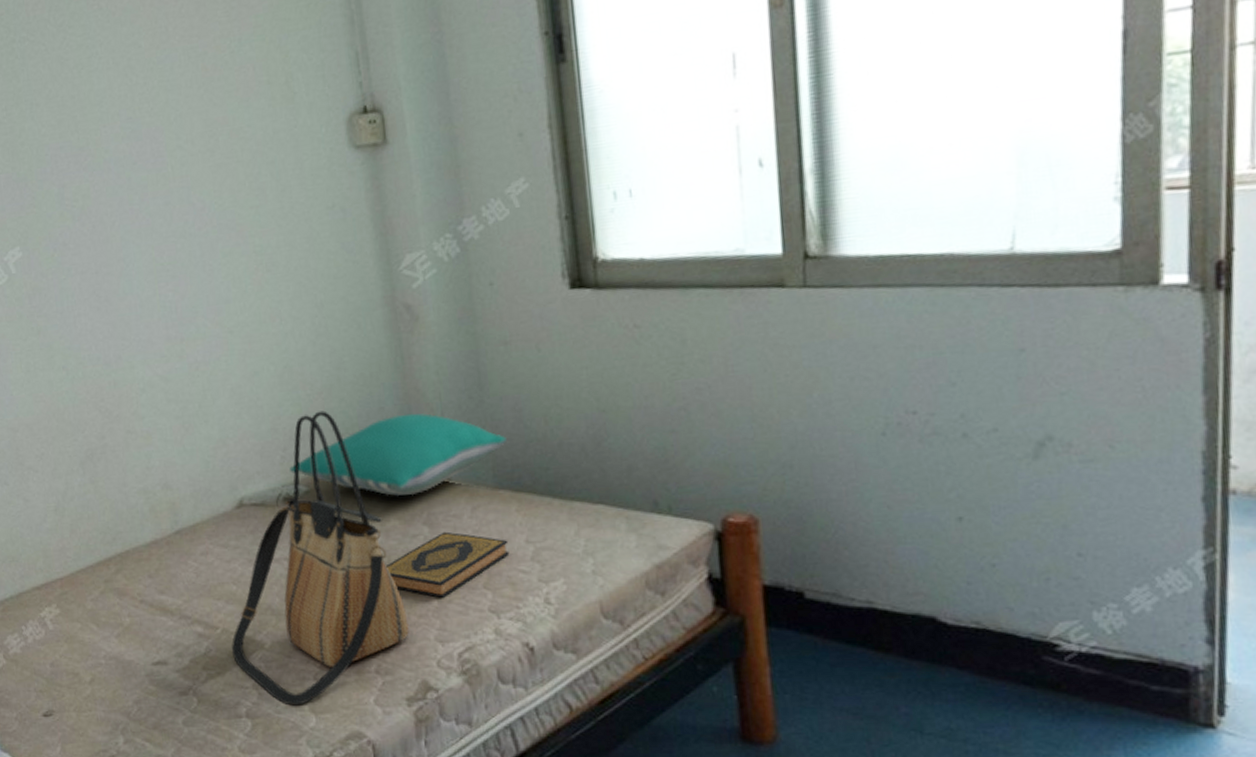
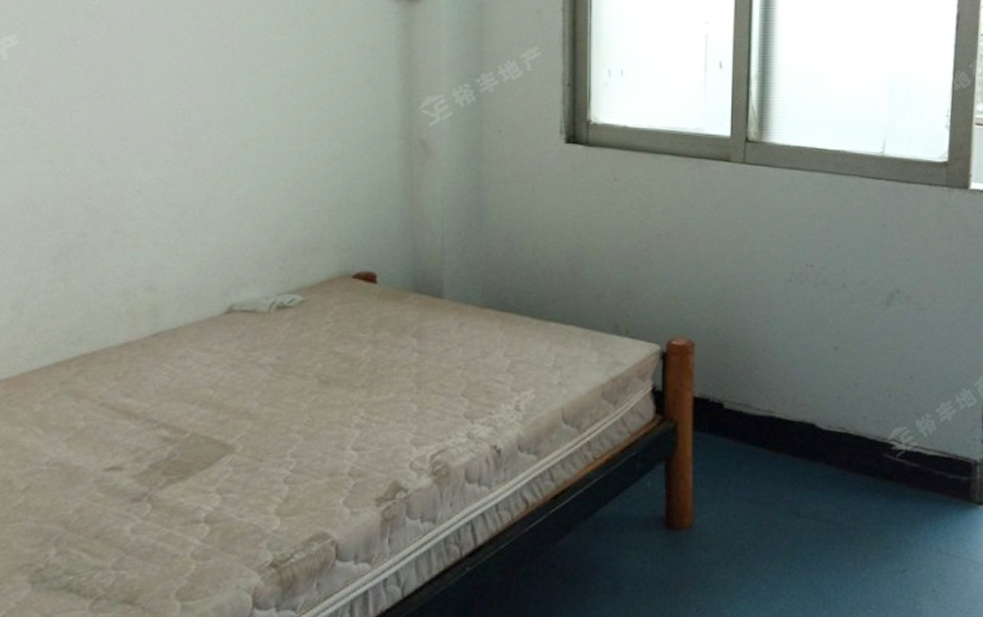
tote bag: present [232,410,409,706] -> none [199,227,387,509]
pillow: present [290,413,507,497] -> none [287,236,497,311]
hardback book: present [385,531,510,598] -> none [371,344,489,404]

